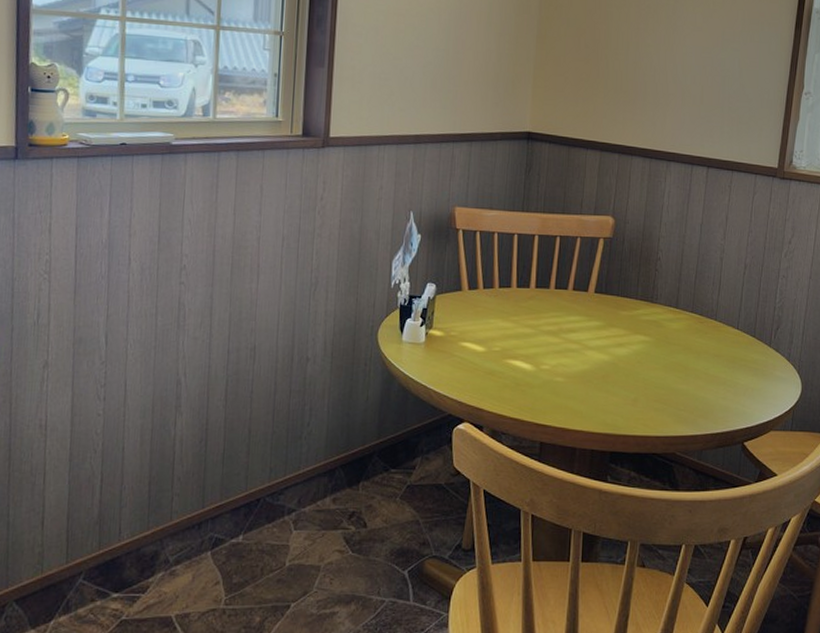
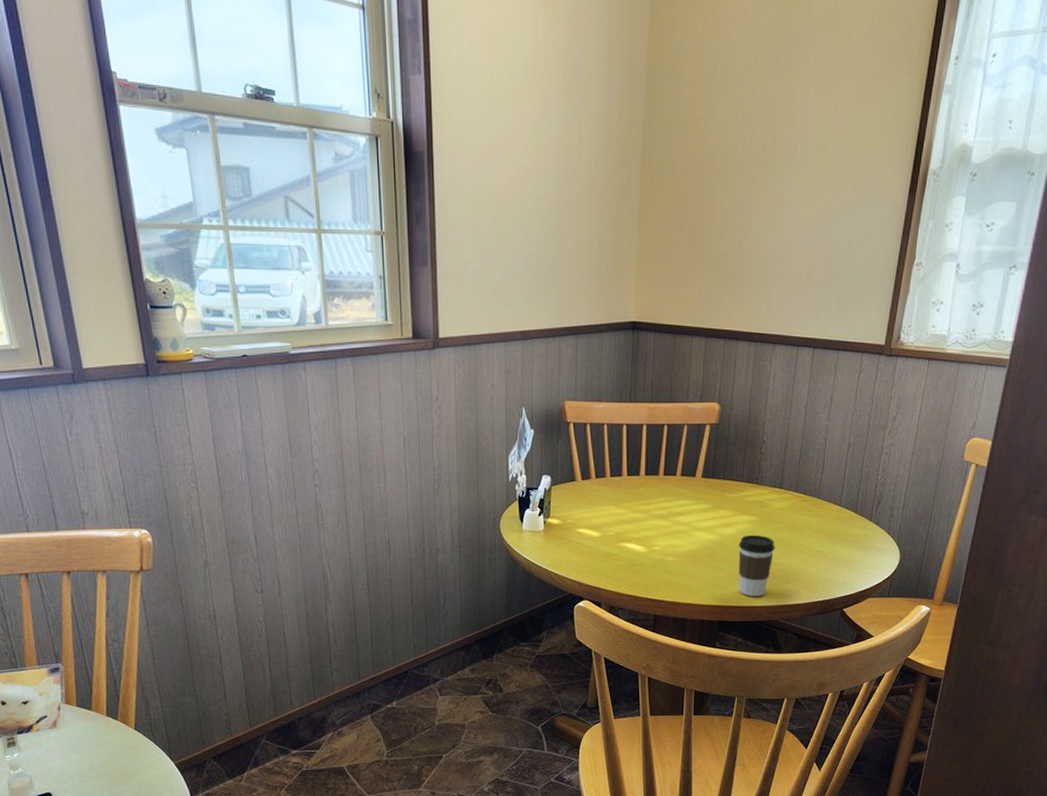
coffee cup: none [631,356,671,426] -> present [738,534,775,597]

